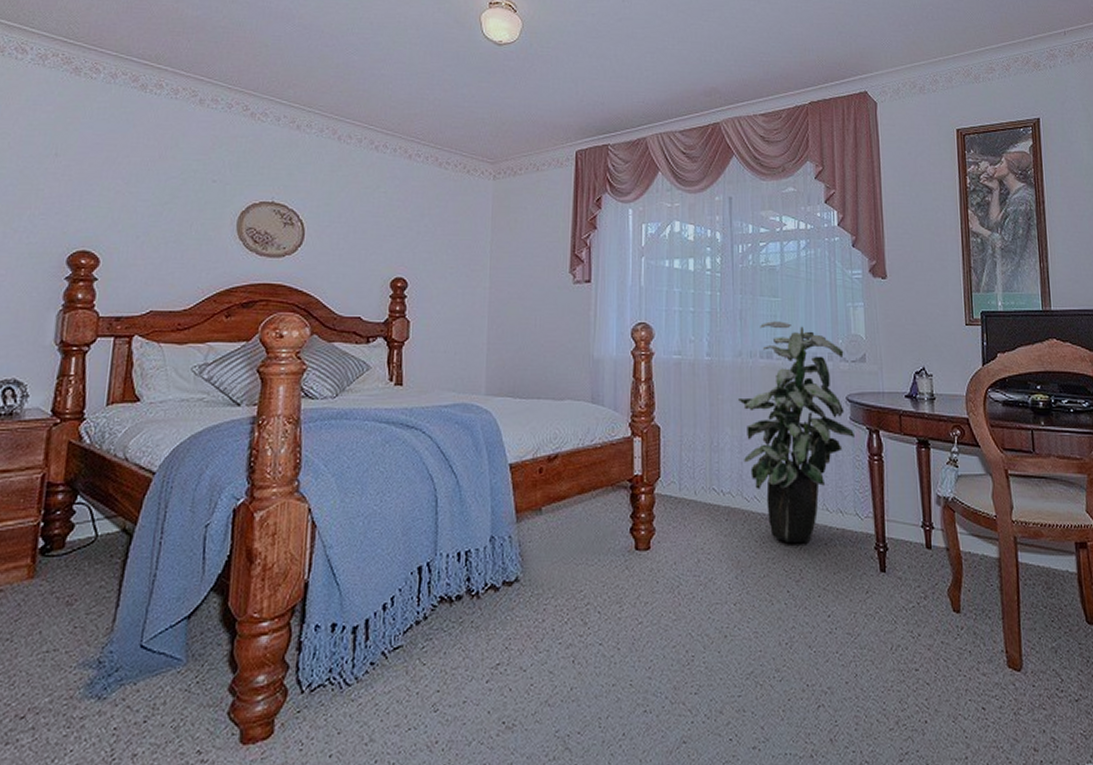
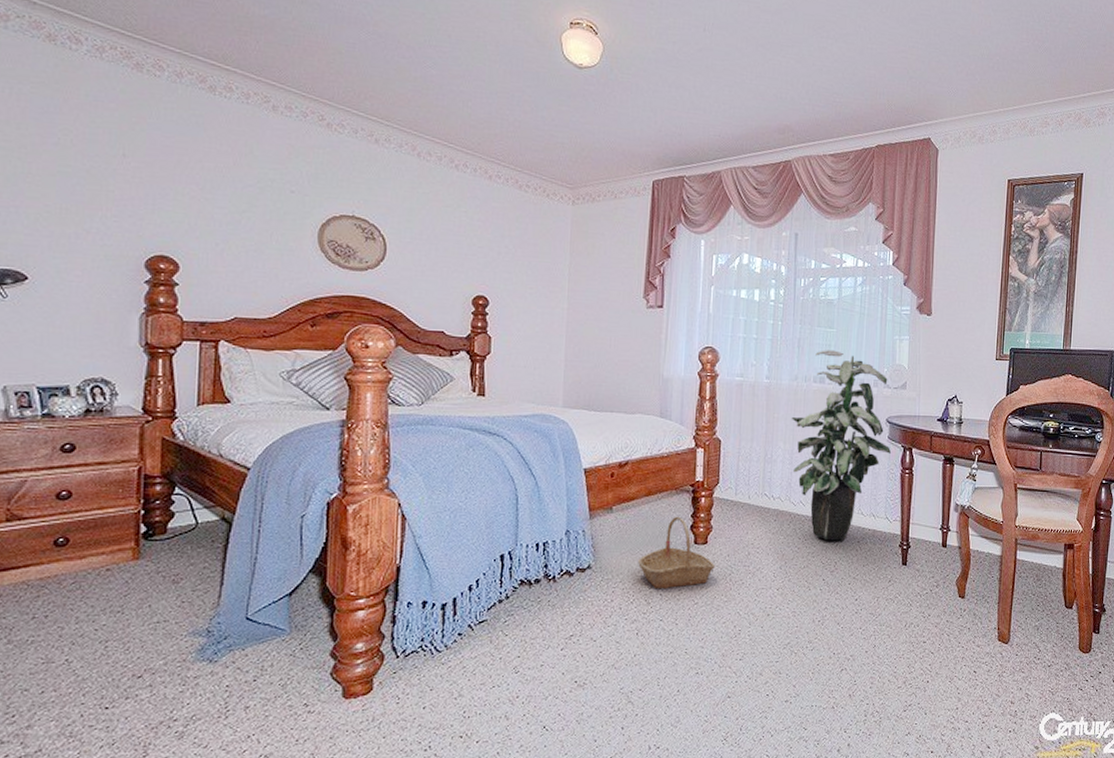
basket: none [572,517,660,606] -> present [638,516,715,590]

